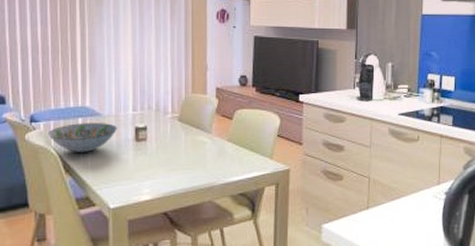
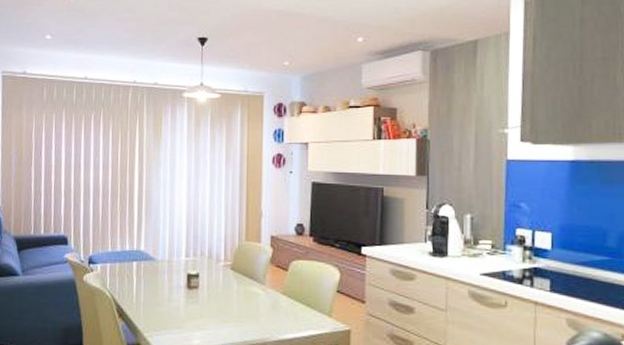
decorative bowl: present [47,123,117,153] -> none [104,267,170,298]

